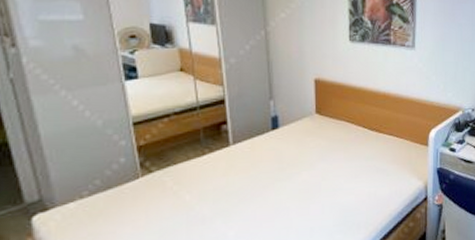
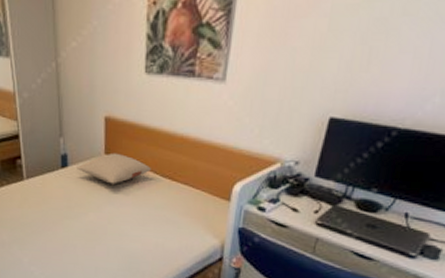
pillow: none [288,111,360,141] -> present [77,153,151,184]

